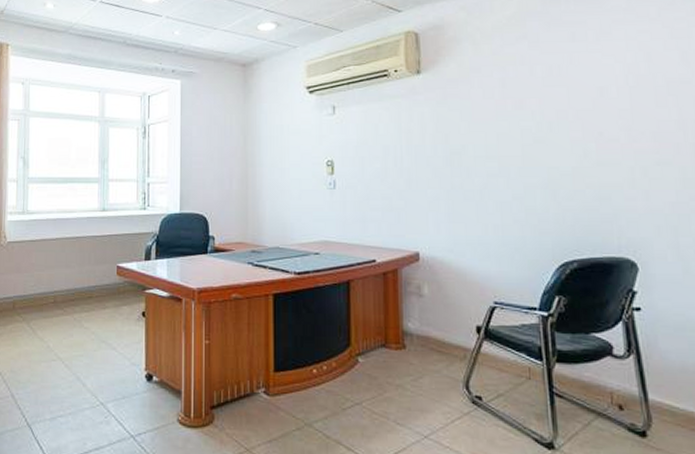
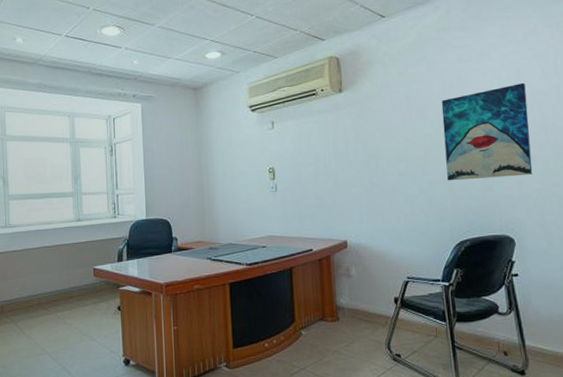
wall art: none [545,68,665,187] -> present [441,82,533,181]

